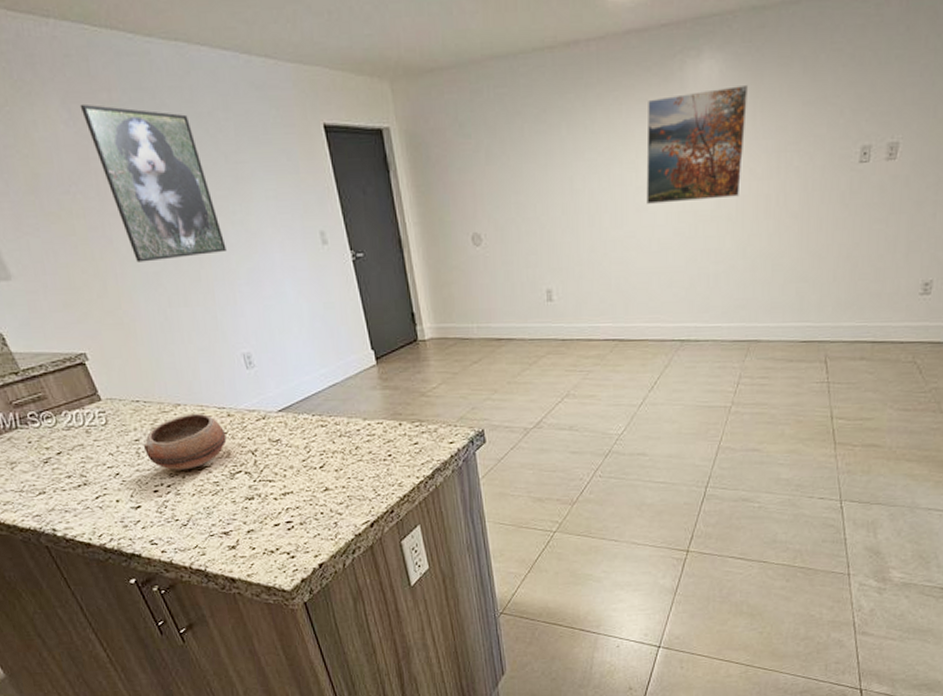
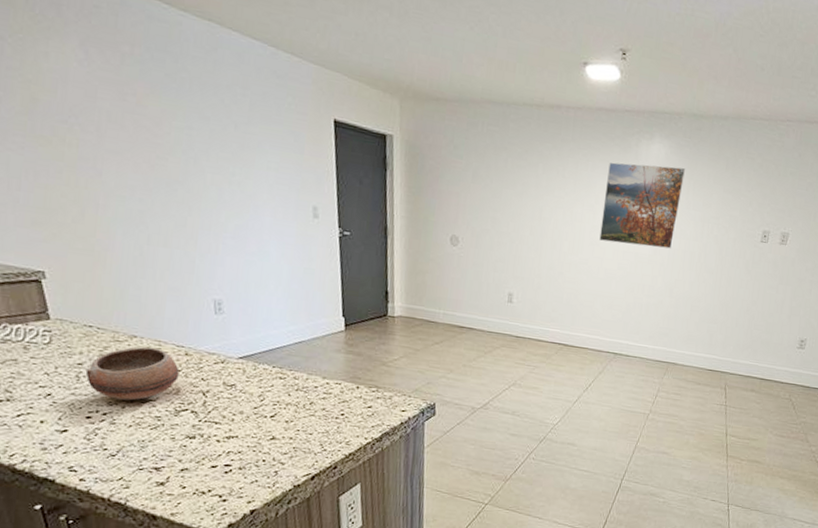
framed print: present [79,103,227,263] -> none [98,50,219,206]

